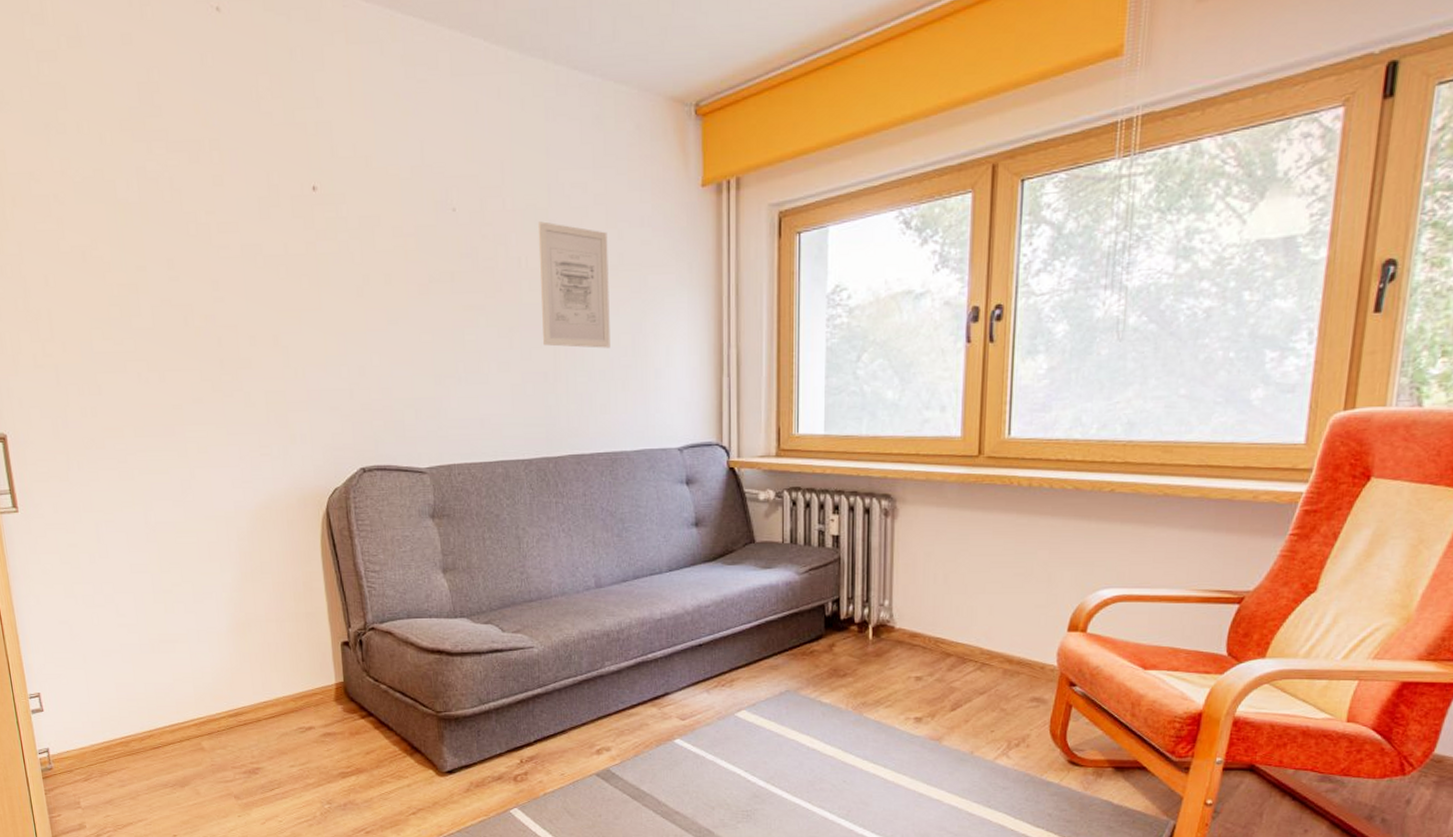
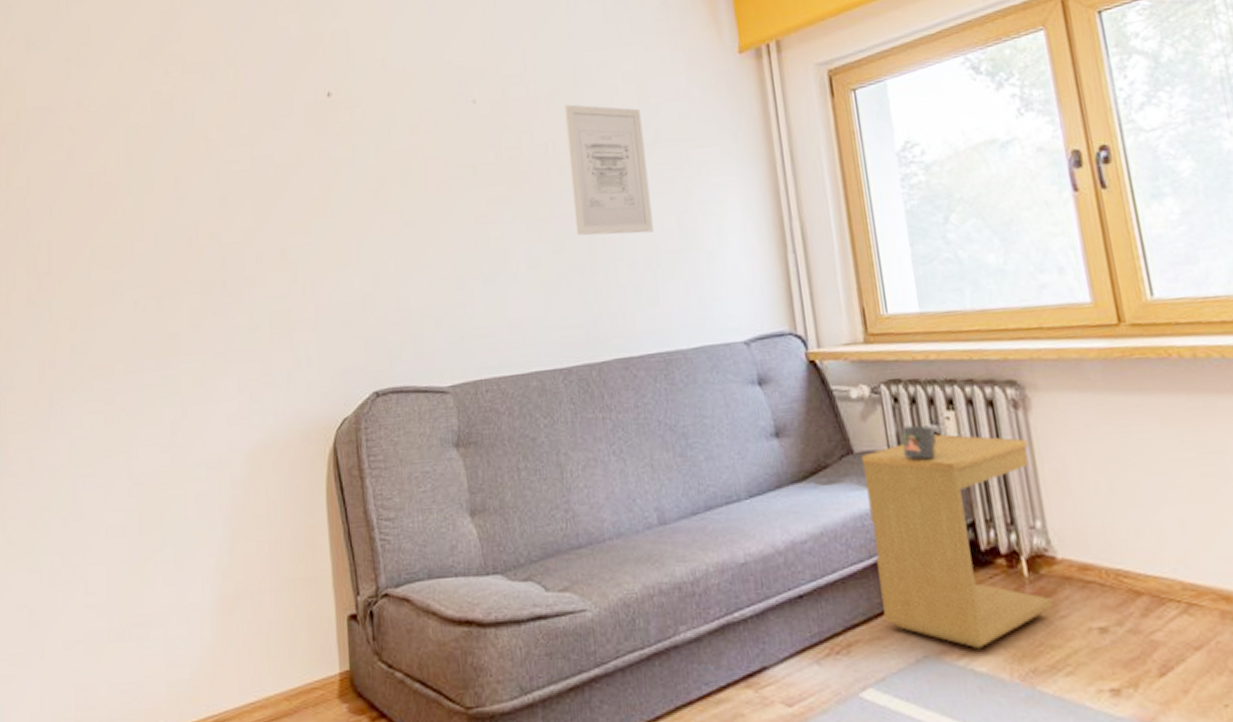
side table: none [760,532,890,687] -> present [861,434,1054,649]
mug: none [793,524,821,551] -> present [901,425,937,460]

